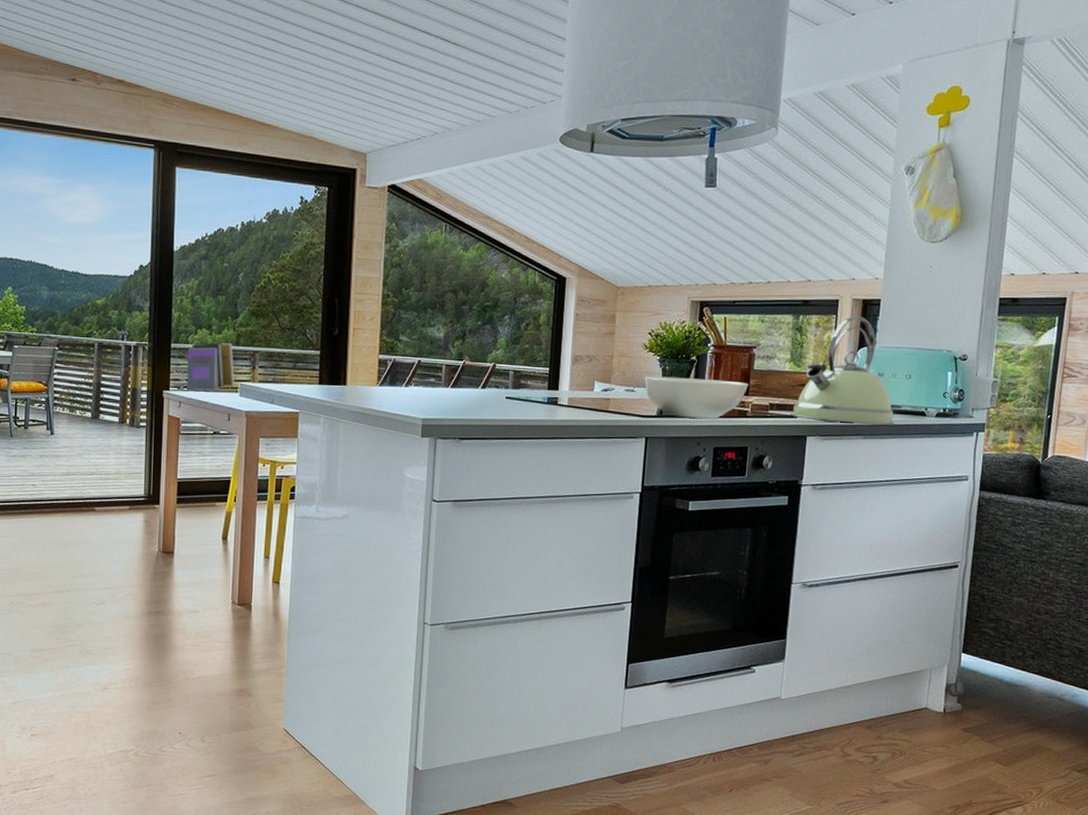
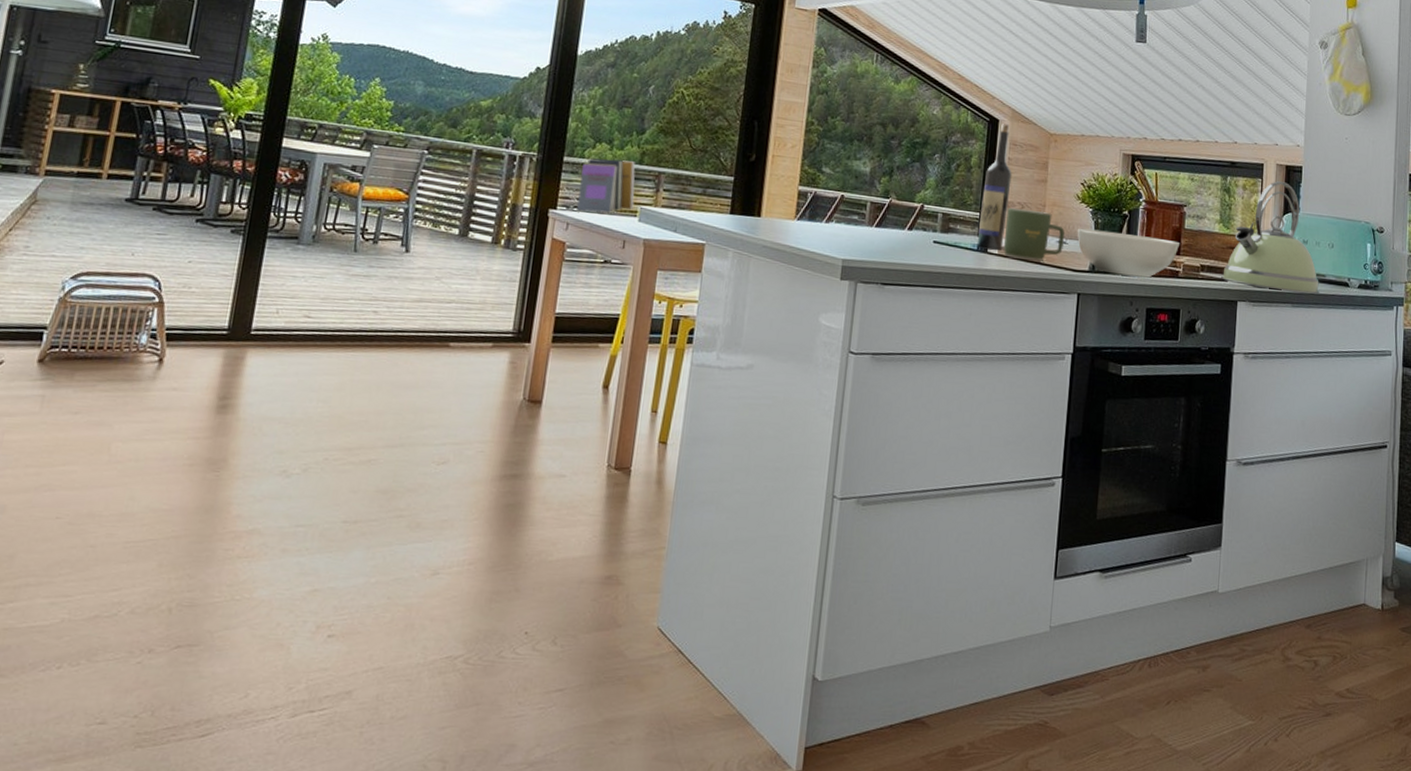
wine bottle: none [547,281,580,403] -> present [976,123,1012,251]
mug: none [573,362,632,410] -> present [1004,208,1065,262]

